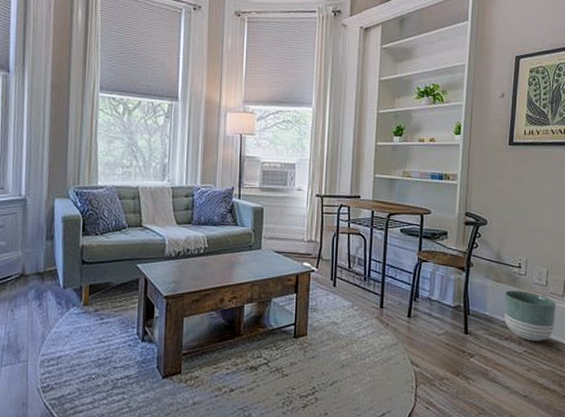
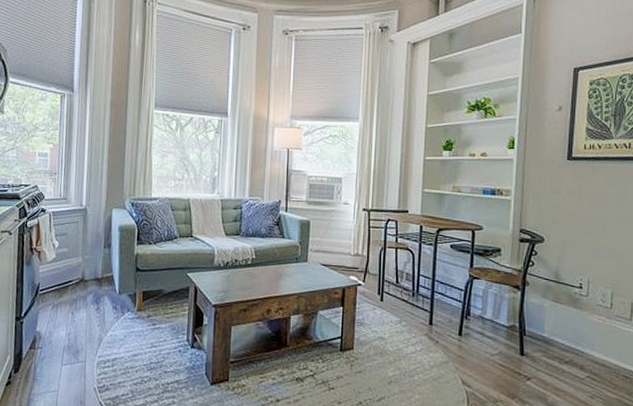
planter: present [504,290,557,342] -> none [564,312,623,368]

